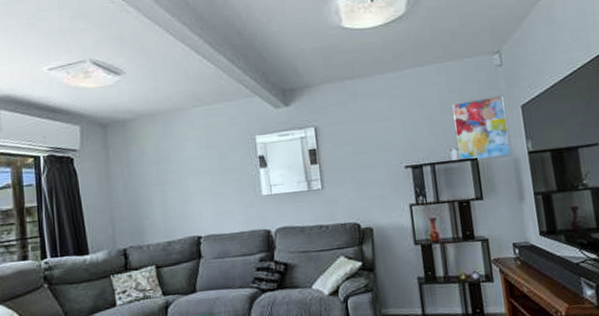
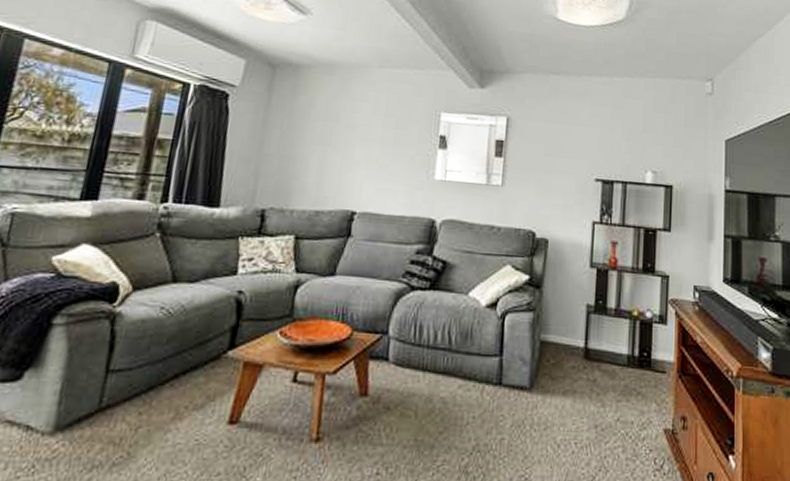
wall art: present [451,95,513,161] -> none [653,122,710,192]

